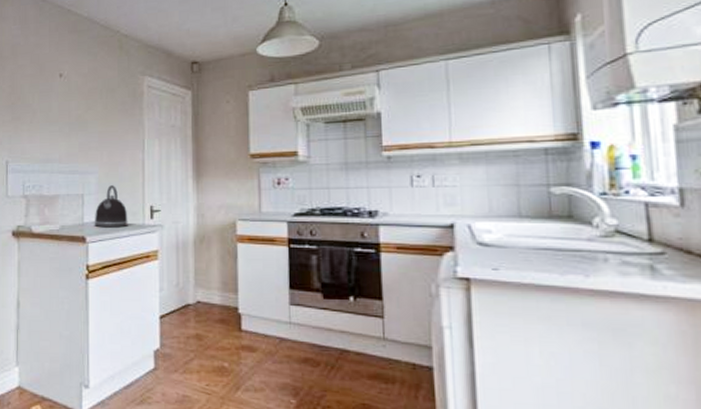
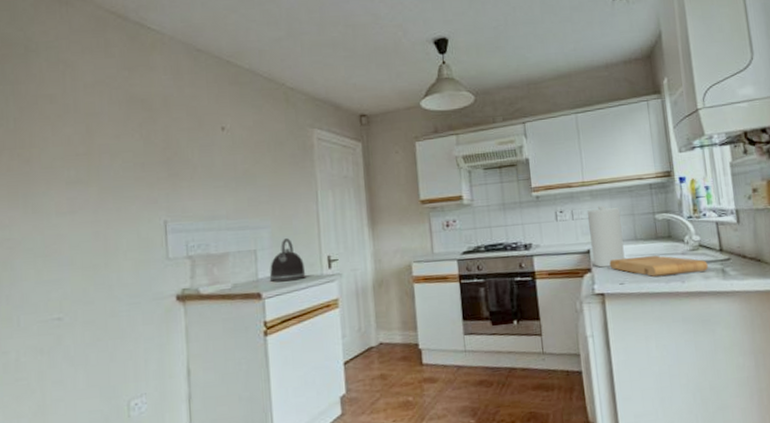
paper towel holder: none [453,171,502,247] -> present [587,205,625,268]
cutting board: none [480,237,628,265] -> present [609,255,708,277]

